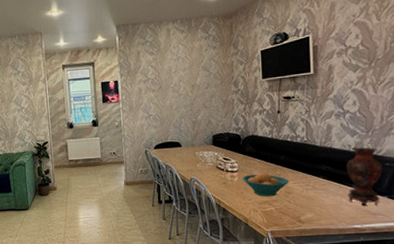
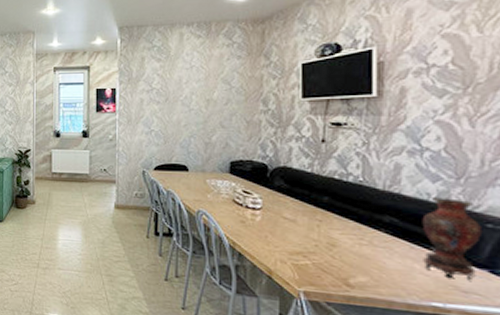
fruit bowl: present [242,172,289,197] -> none [267,214,334,247]

